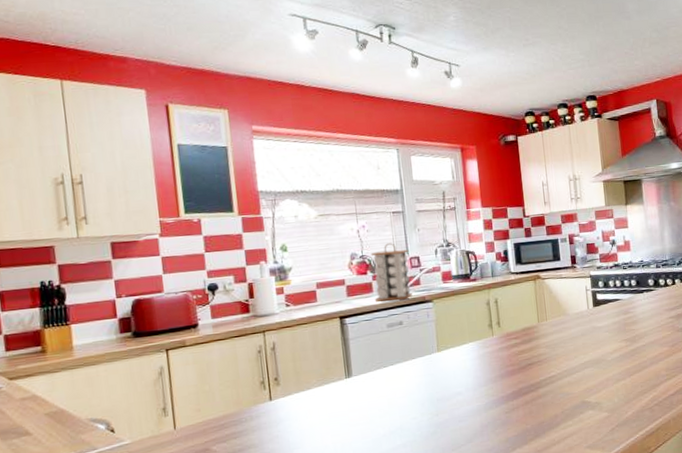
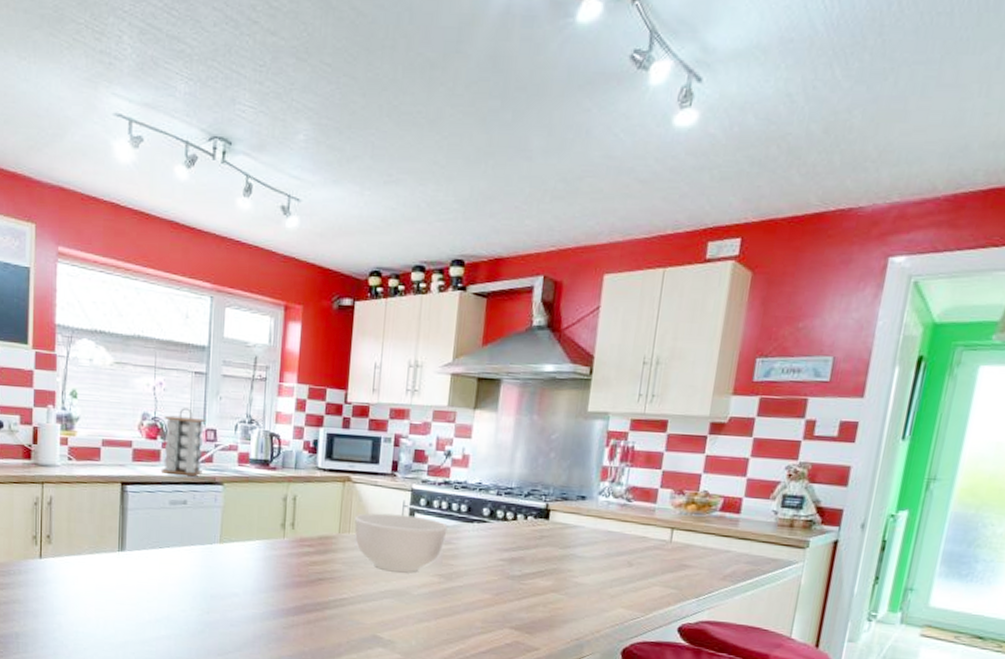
bowl: none [549,296,625,346] -> present [355,513,448,573]

